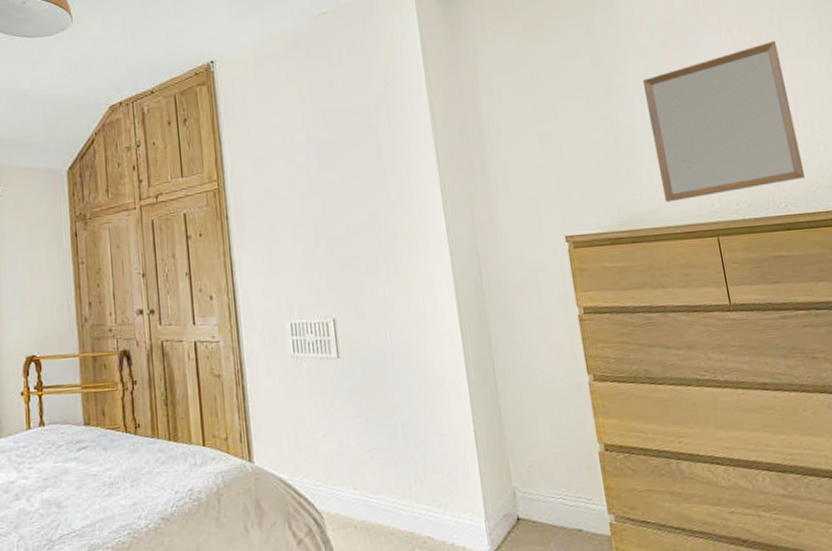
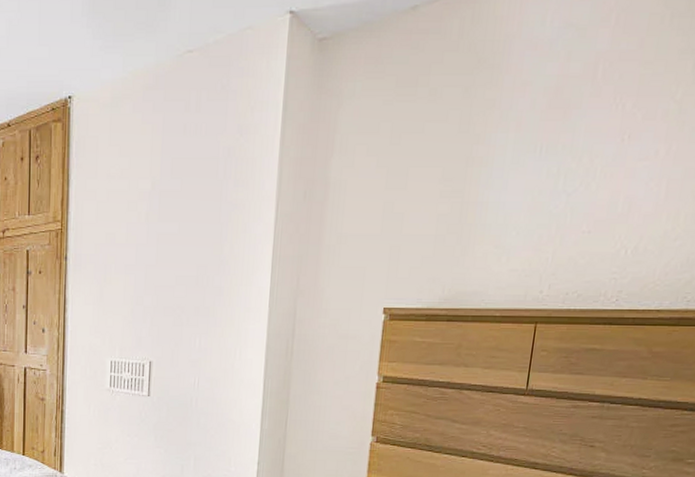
home mirror: present [642,40,806,203] -> none [494,119,671,285]

